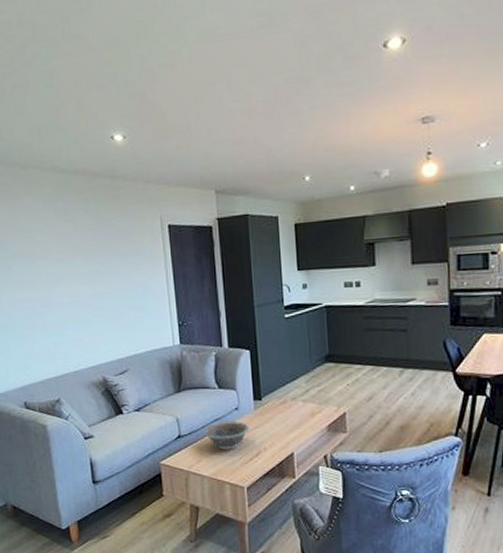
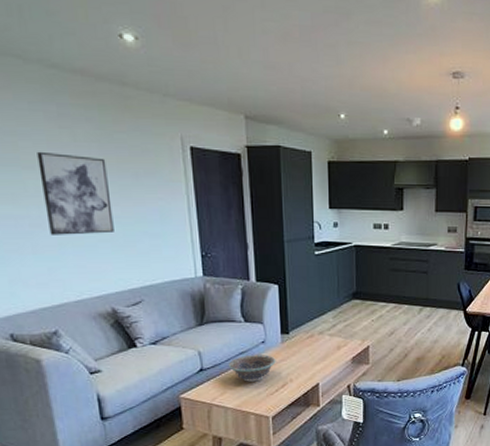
wall art: none [48,242,106,314] -> present [37,151,114,235]

